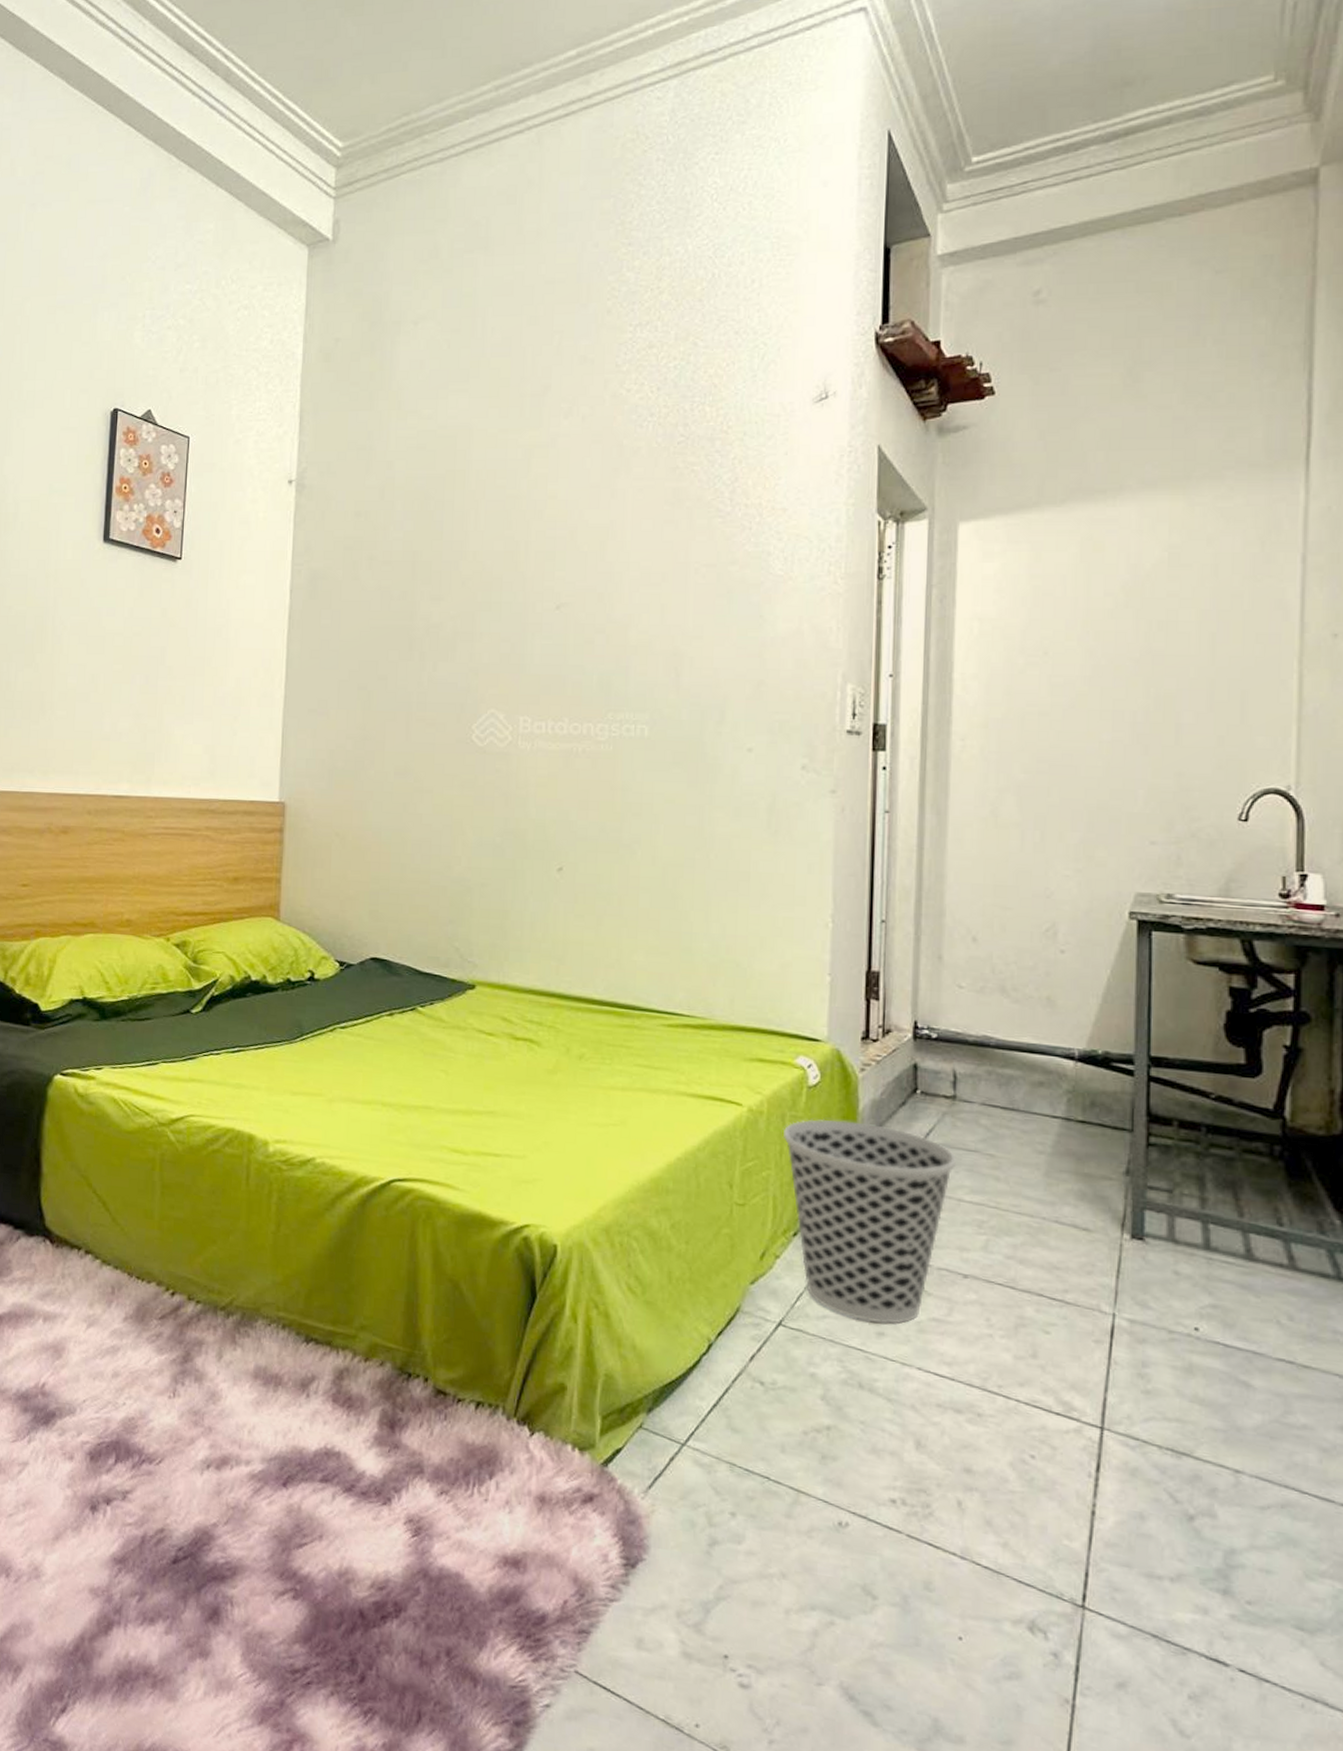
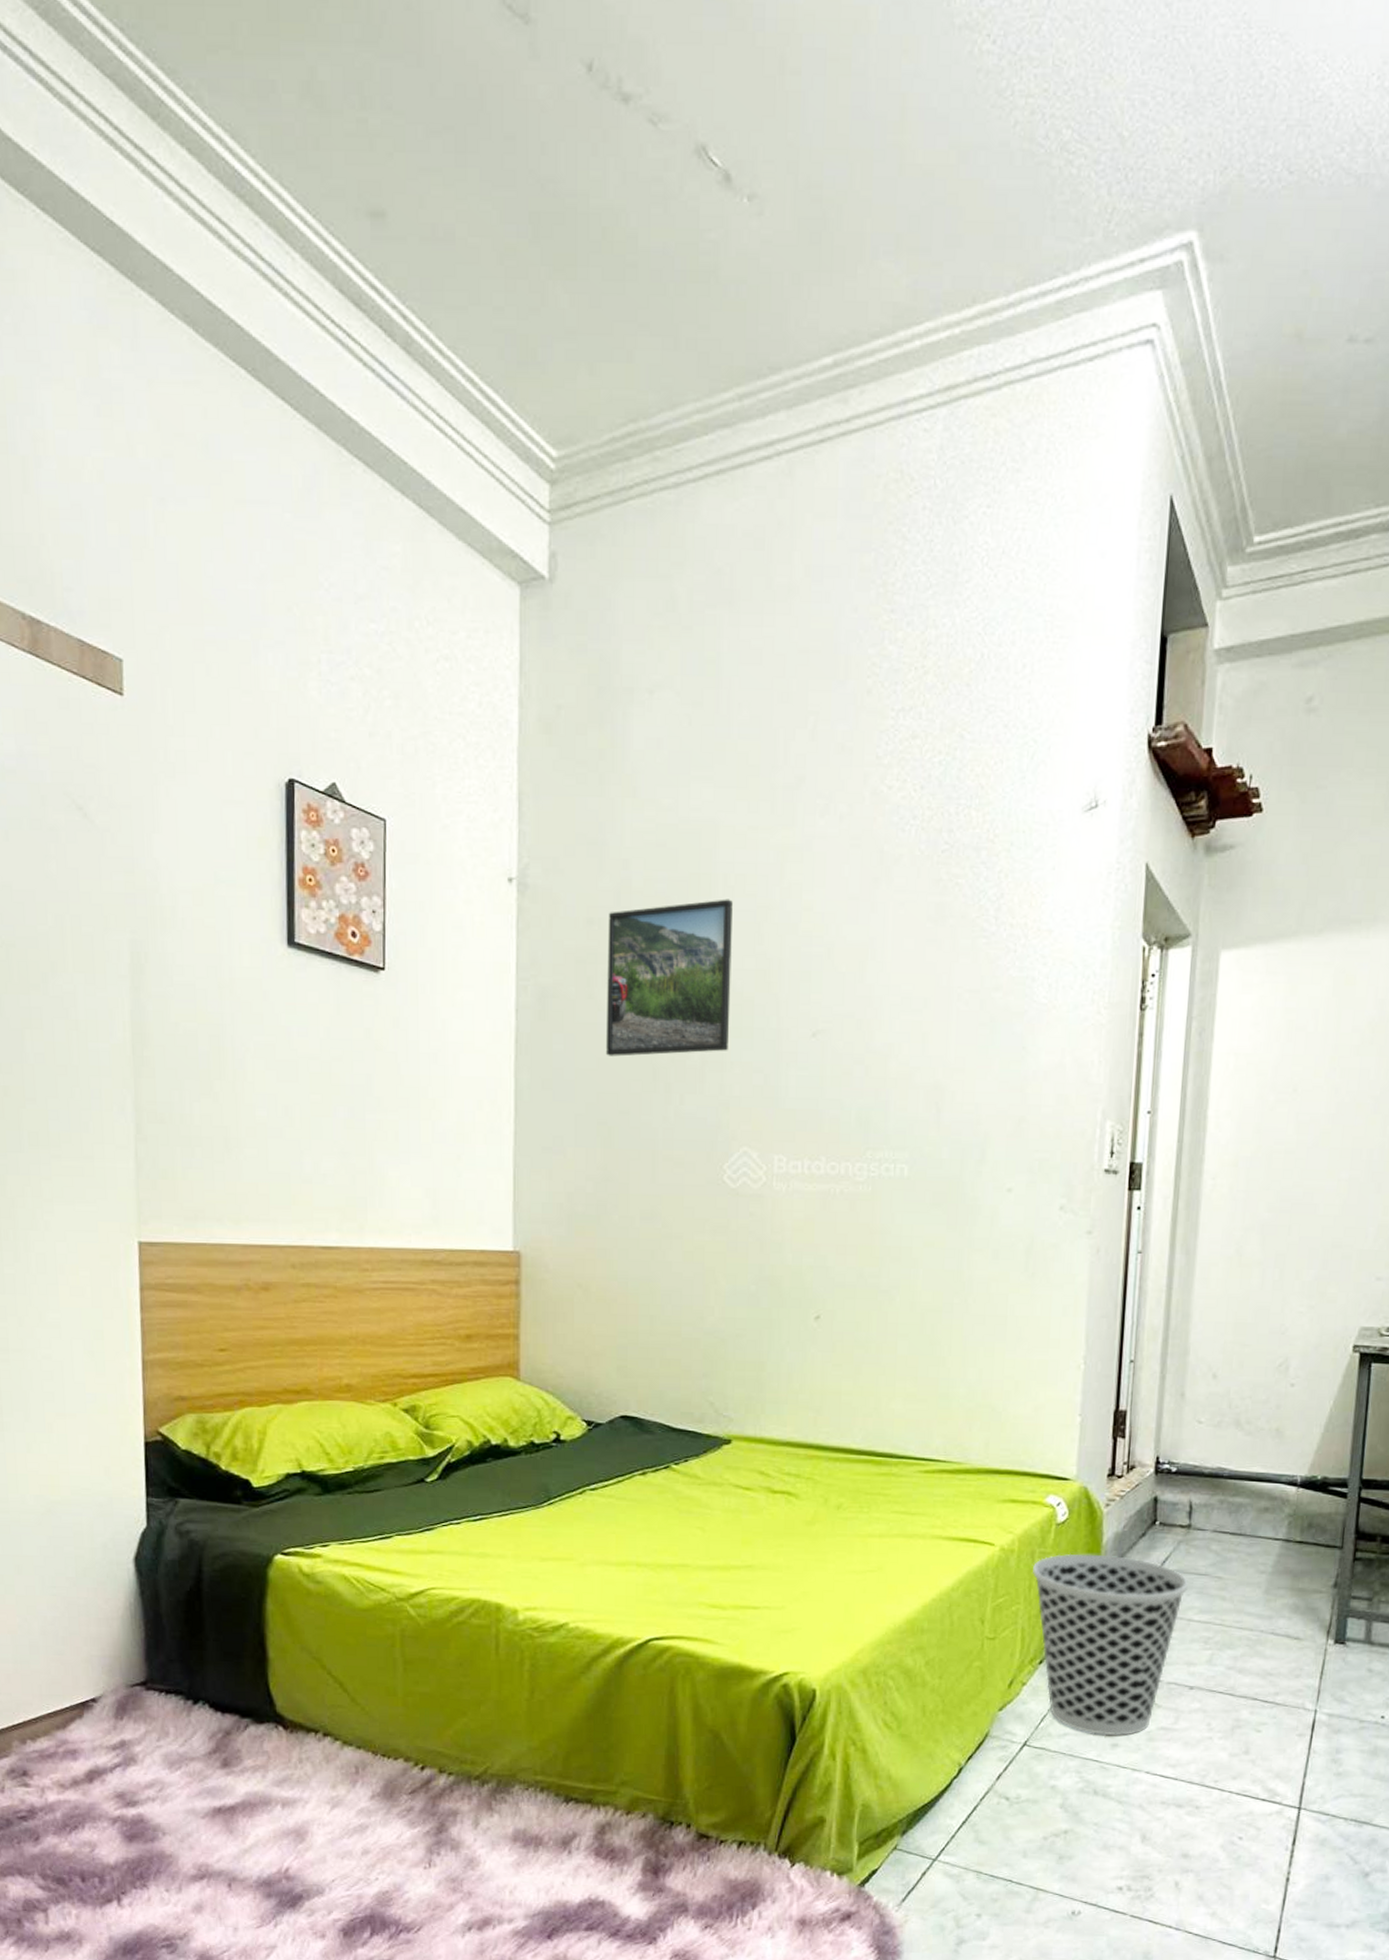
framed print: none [367,491,484,629] -> present [605,899,733,1057]

